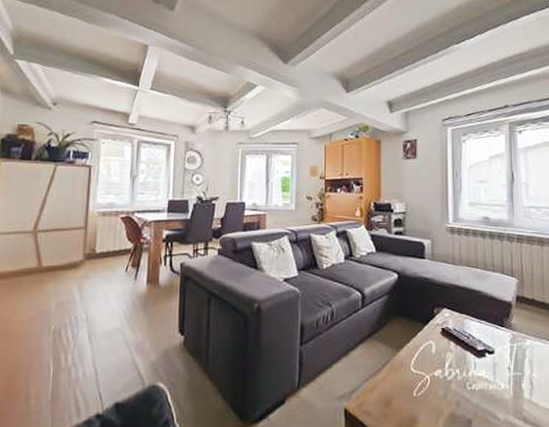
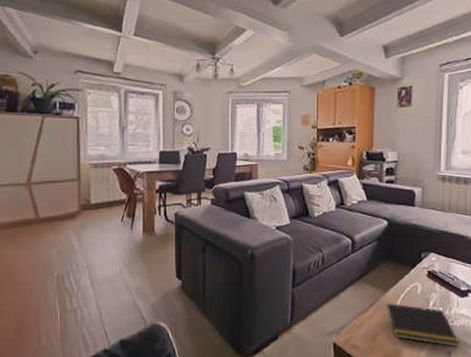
notepad: none [399,364,480,415] -> present [385,303,460,347]

